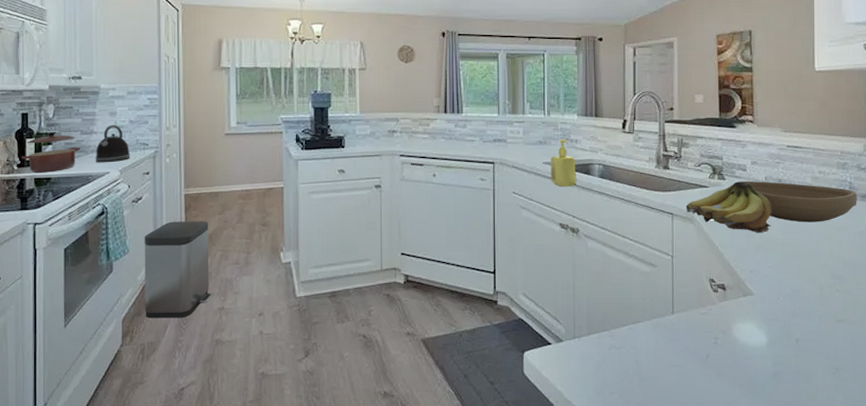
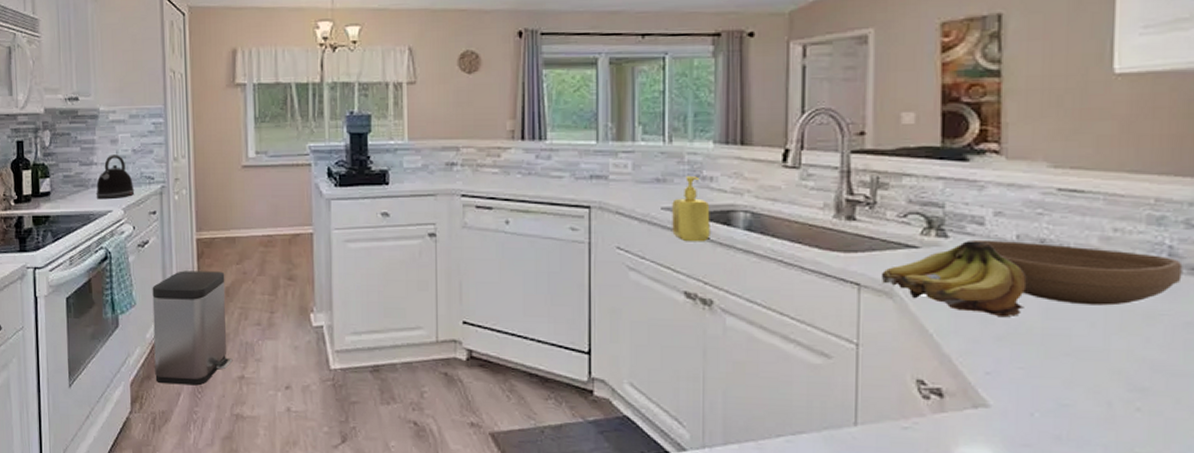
saucepan: present [22,131,81,174] -> none [18,162,81,211]

